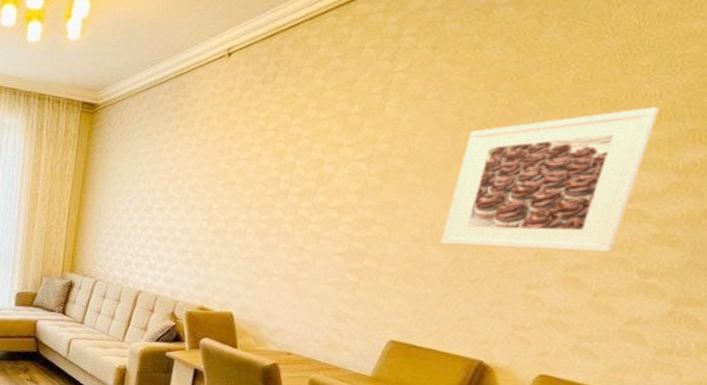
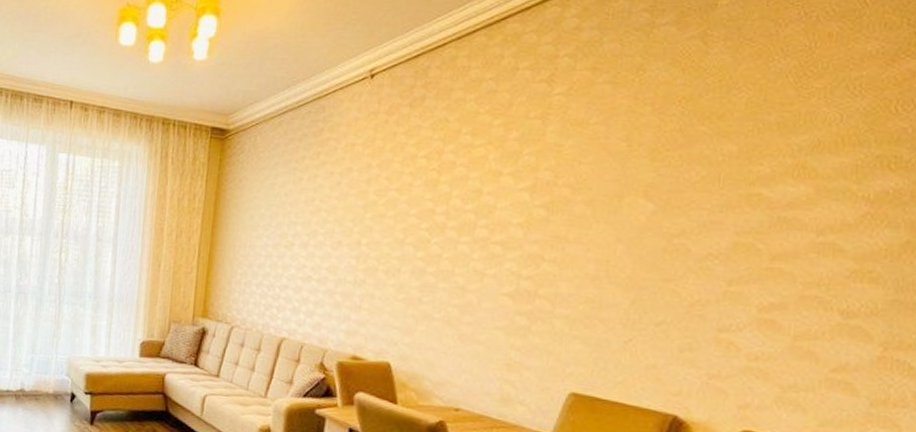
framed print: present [440,107,660,253] -> none [617,132,842,291]

